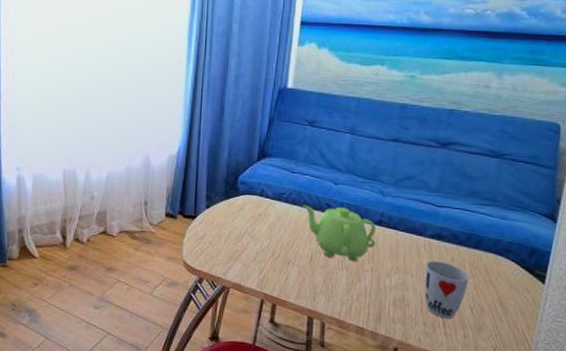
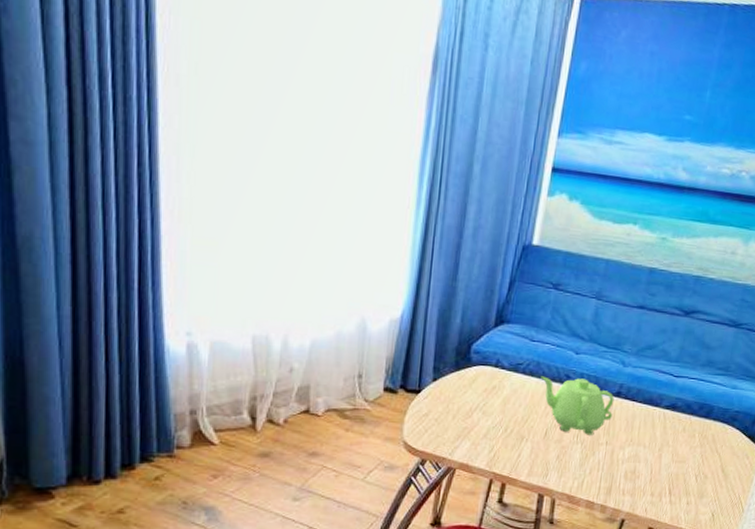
cup: present [424,261,470,319] -> none [655,431,698,488]

